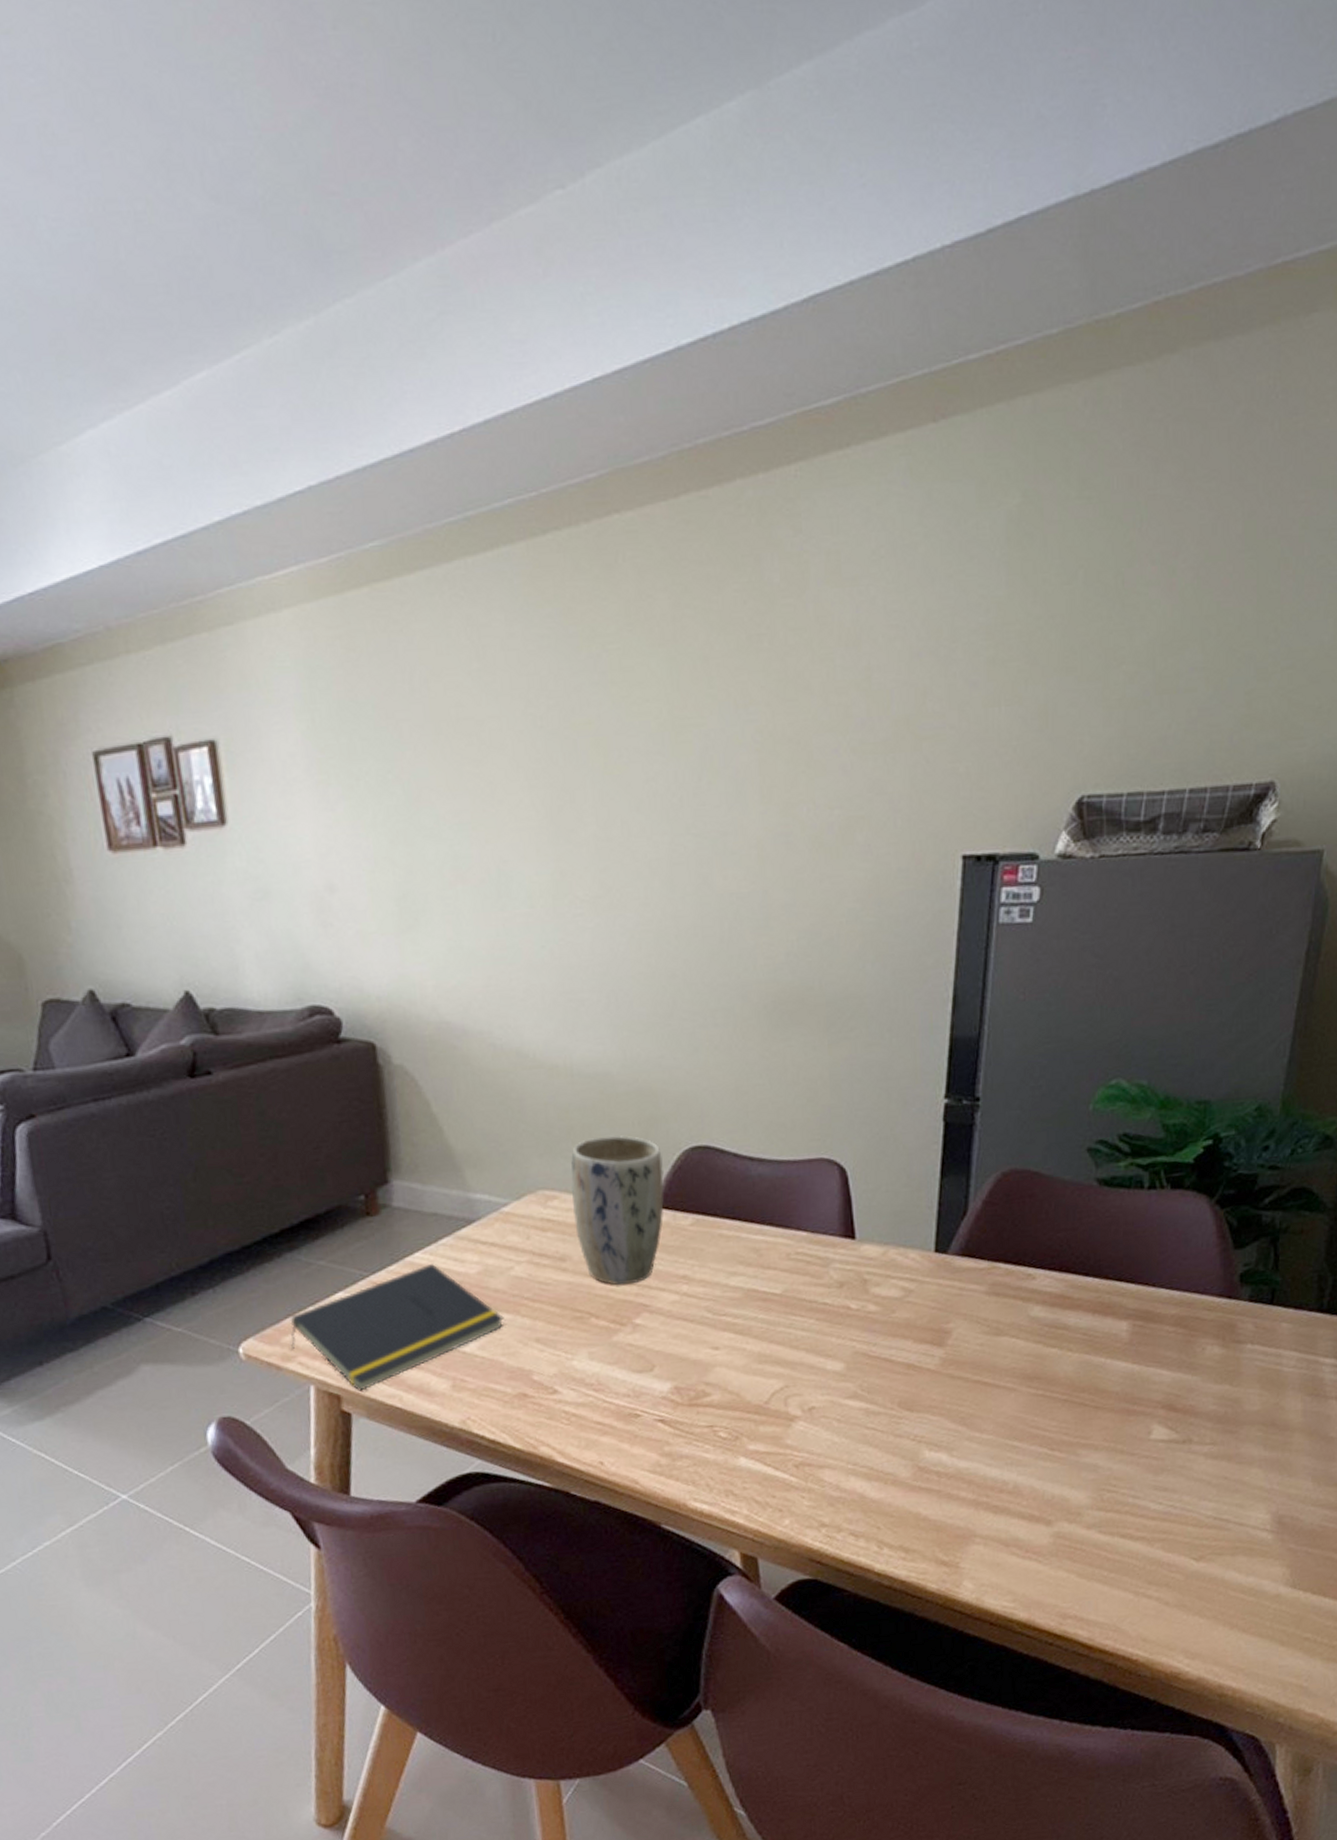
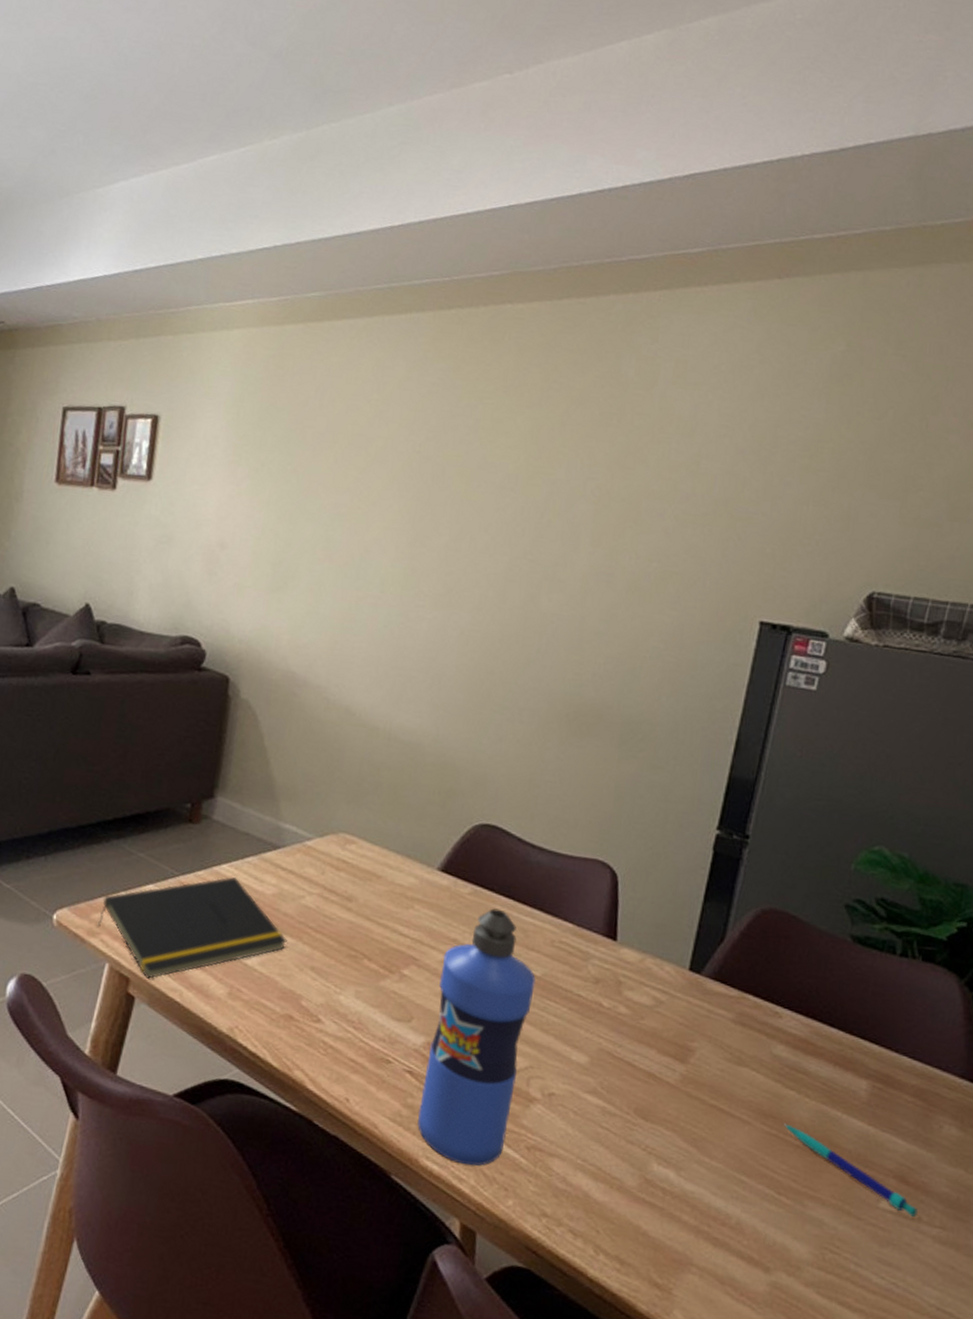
plant pot: present [571,1135,664,1285] -> none [366,797,454,936]
water bottle: none [675,1233,777,1498] -> present [417,908,536,1166]
pen: none [1049,1381,1188,1440] -> present [783,1123,917,1217]

